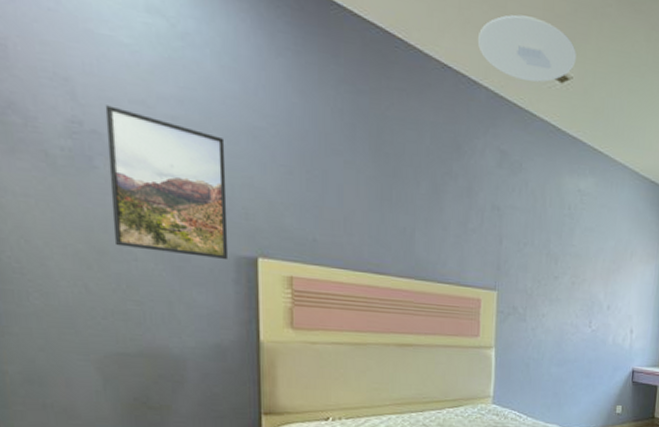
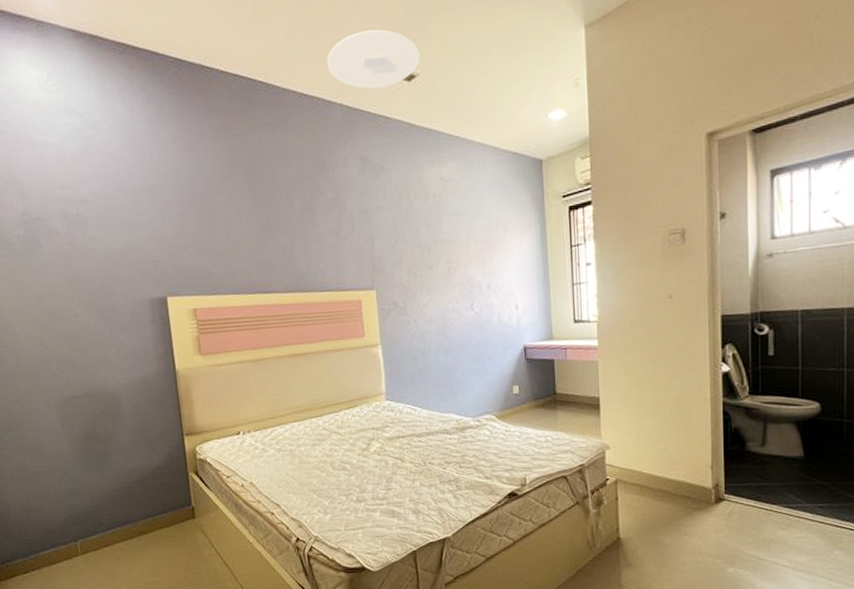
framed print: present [105,105,229,259] -> none [44,195,145,307]

